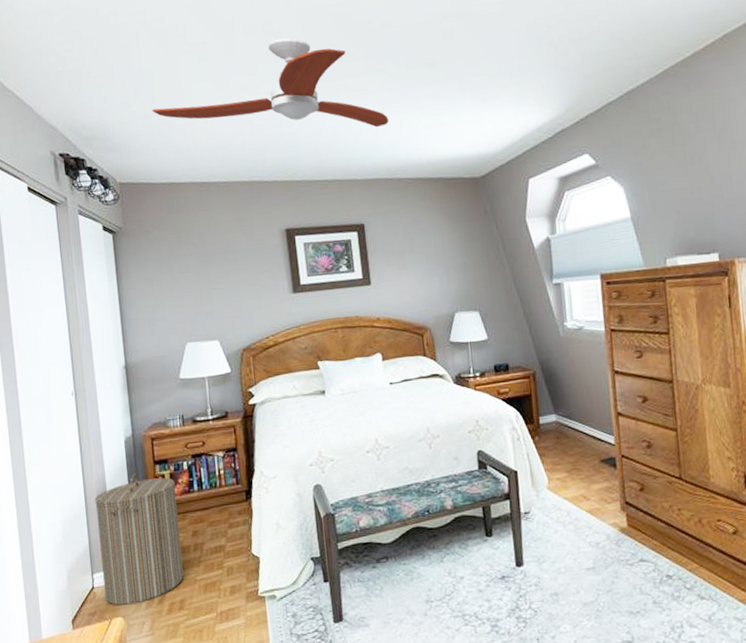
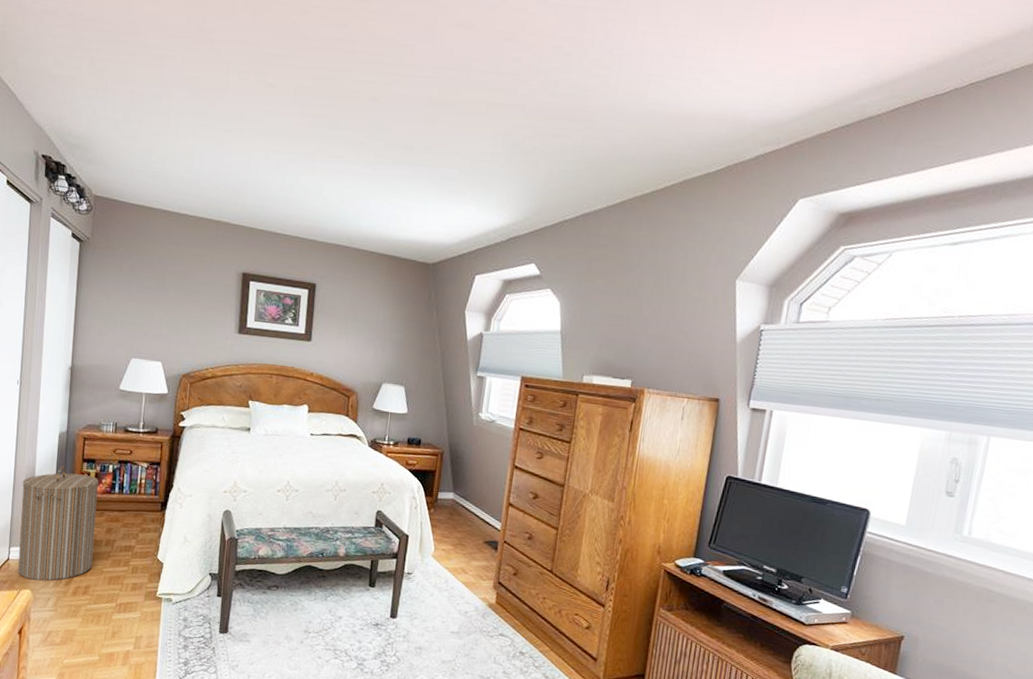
ceiling fan: present [152,38,389,128] -> none [137,90,358,196]

